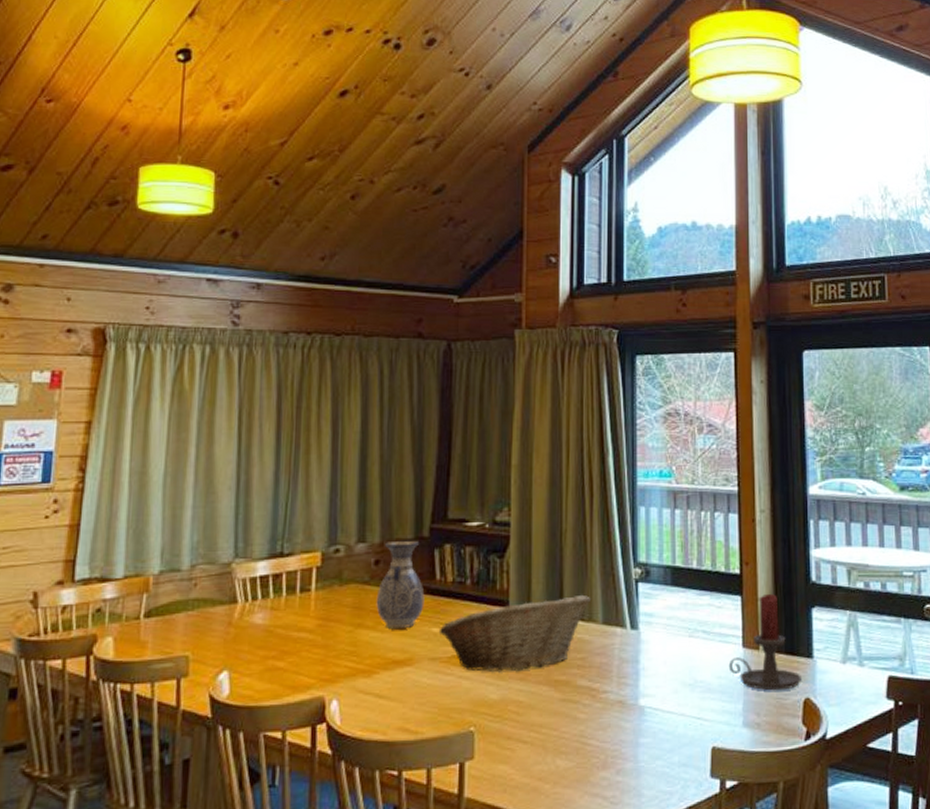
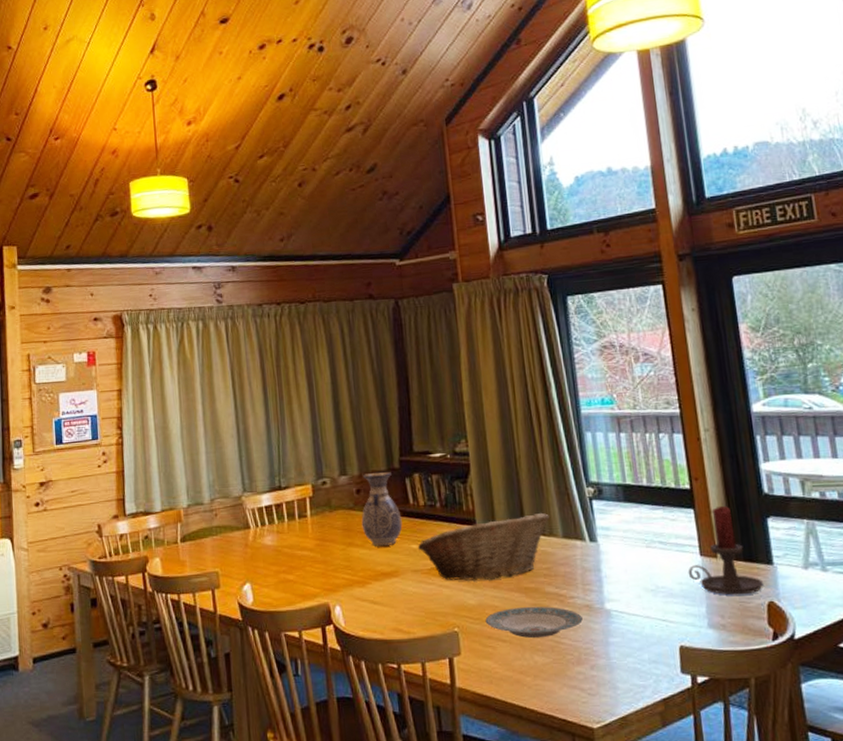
plate: none [506,701,614,739] -> present [485,606,583,639]

